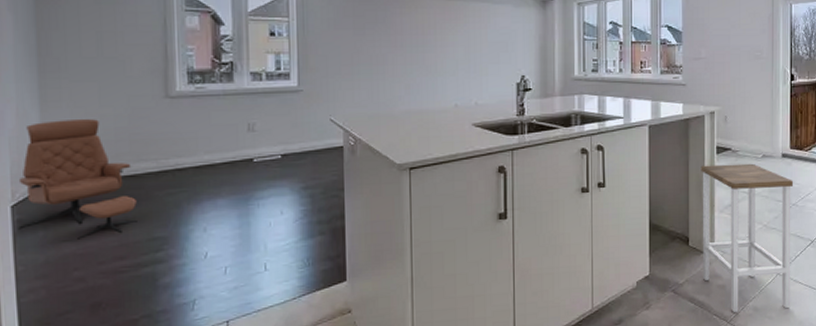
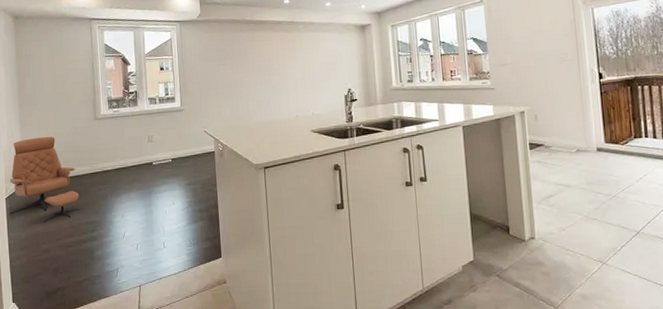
bar stool: present [701,163,794,314] -> none [515,157,621,300]

